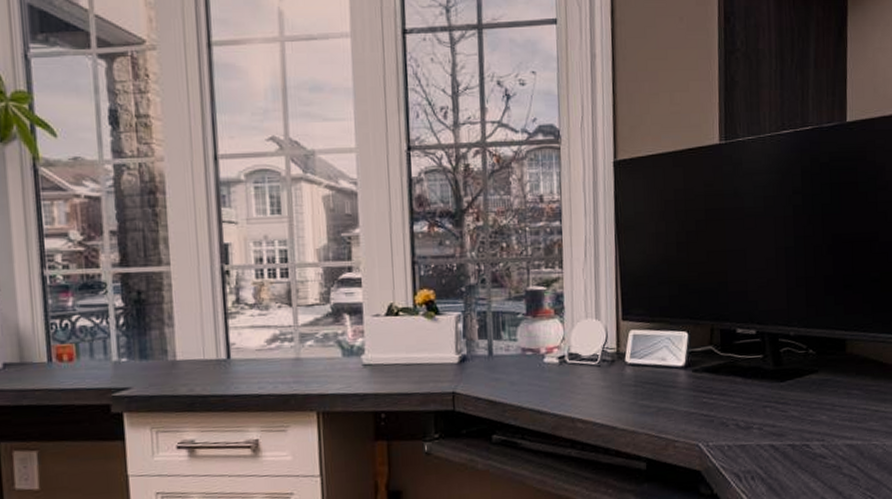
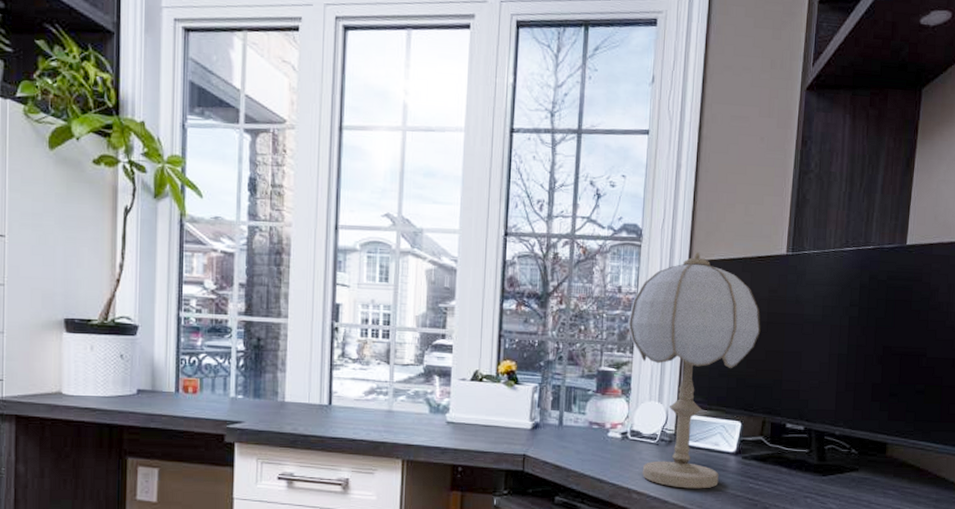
table lamp: none [553,150,700,411] -> present [627,253,761,489]

